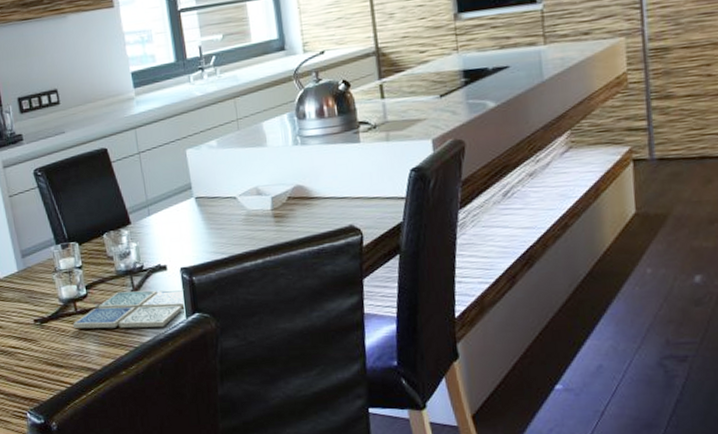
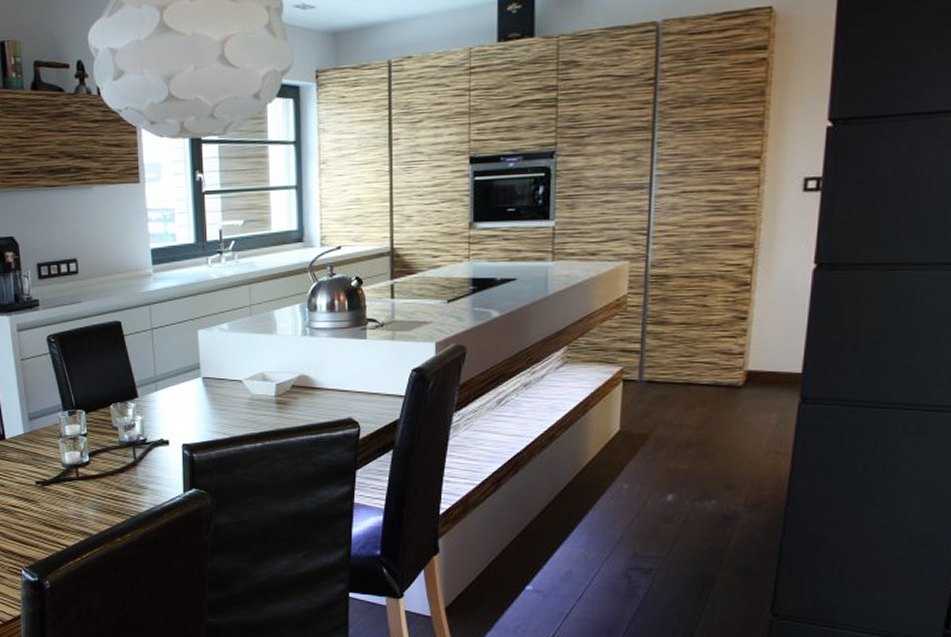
drink coaster: present [72,289,185,329] -> none [73,461,183,500]

